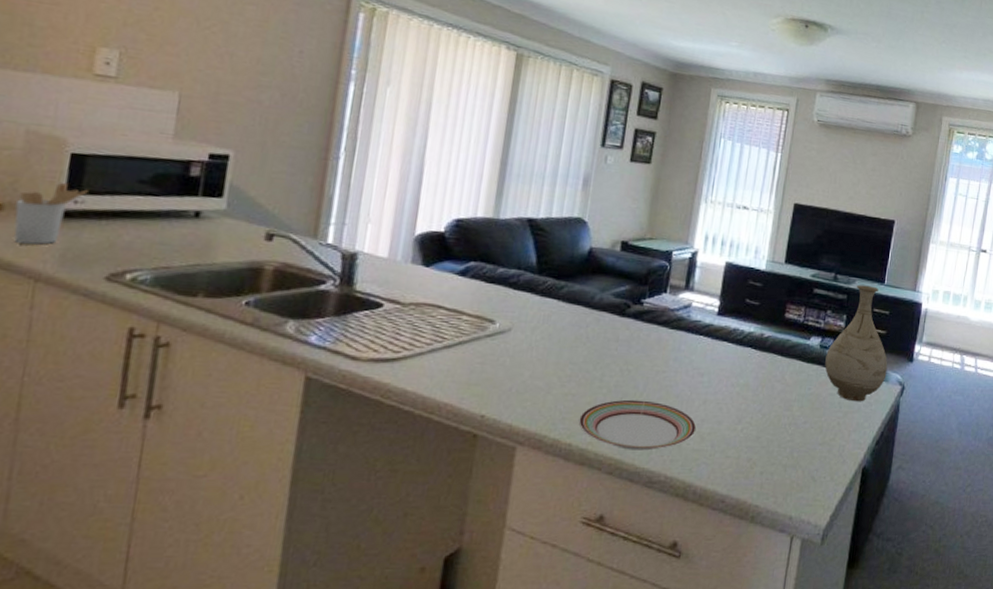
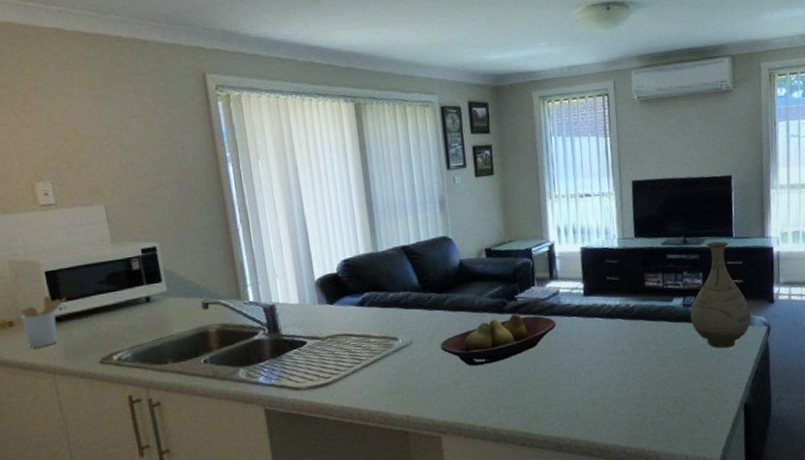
fruit bowl: none [542,318,681,372] -> present [440,313,557,367]
plate: present [579,399,697,451] -> none [486,380,588,423]

